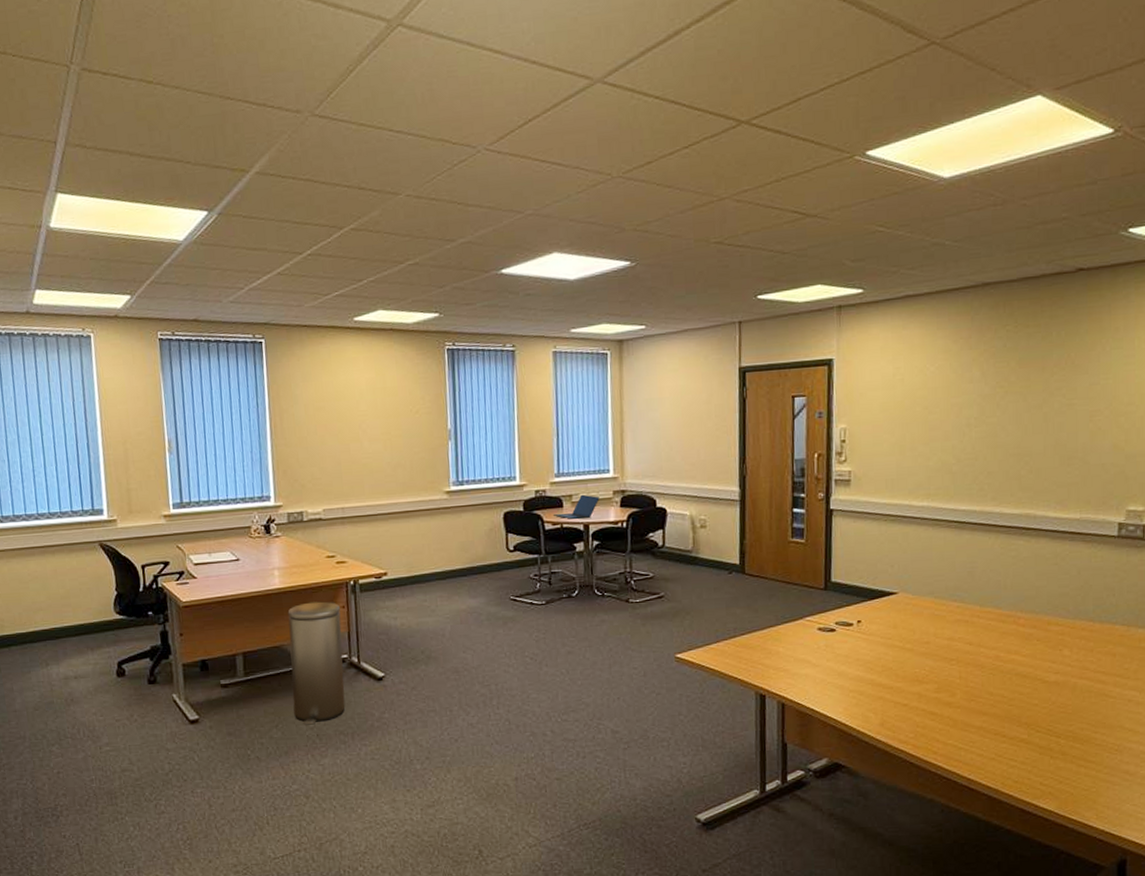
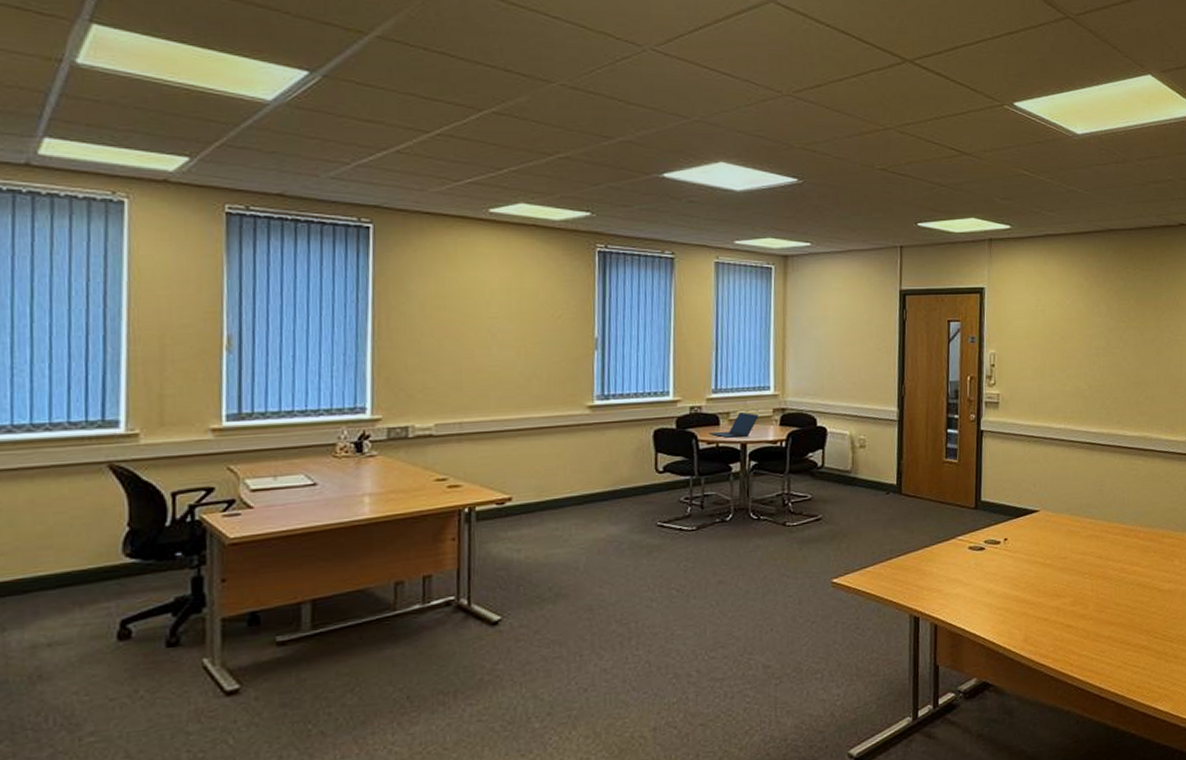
pedal bin: present [287,601,346,724] -> none [377,532,450,685]

